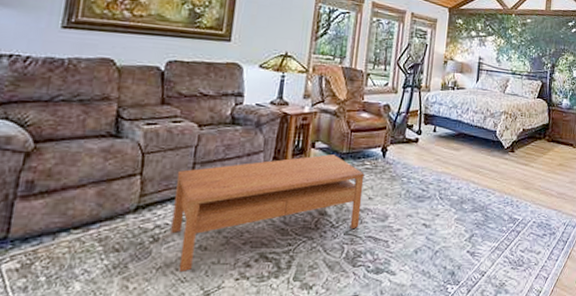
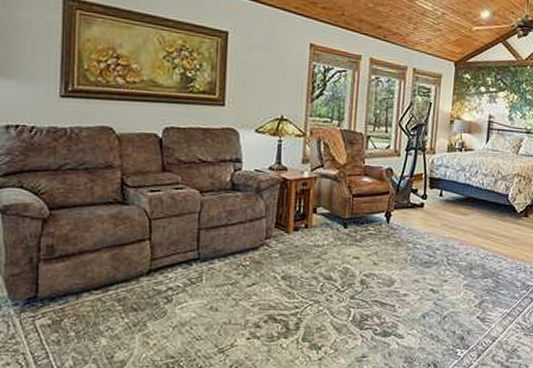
coffee table: present [171,154,365,273] -> none [183,220,369,331]

